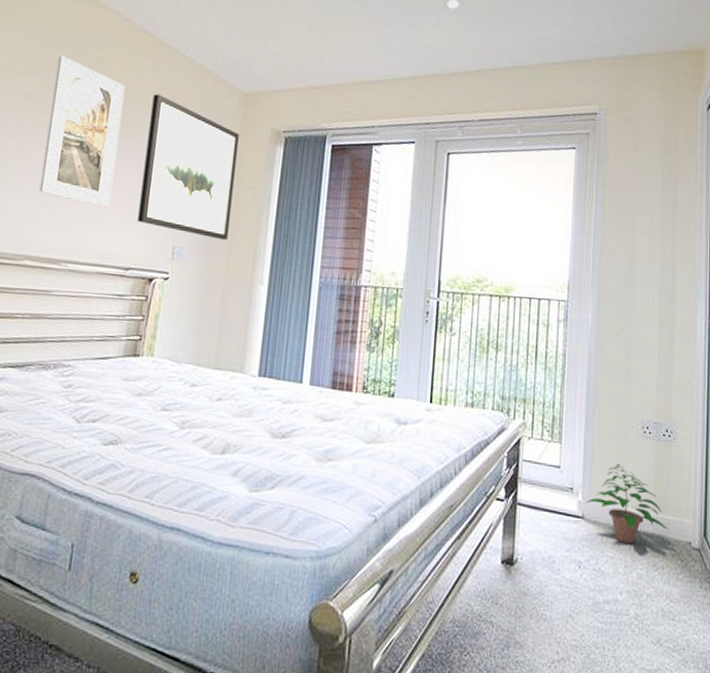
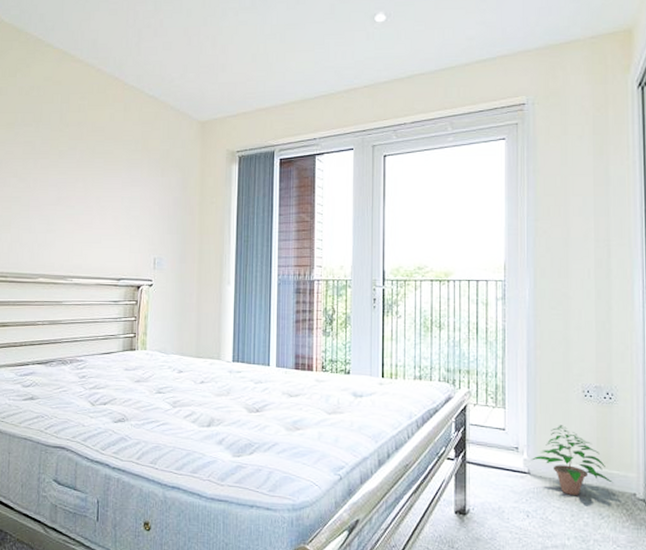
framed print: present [39,56,126,207] -> none [45,107,104,229]
wall art: present [137,94,239,240] -> none [123,131,200,249]

